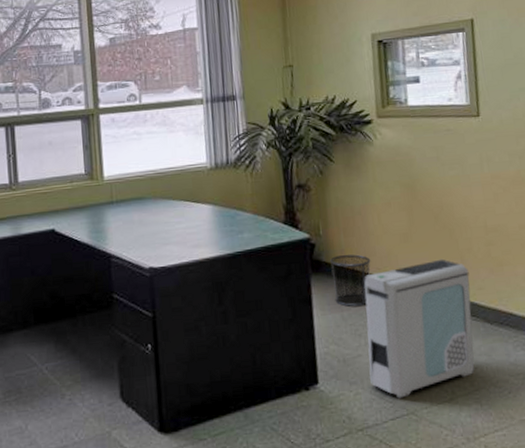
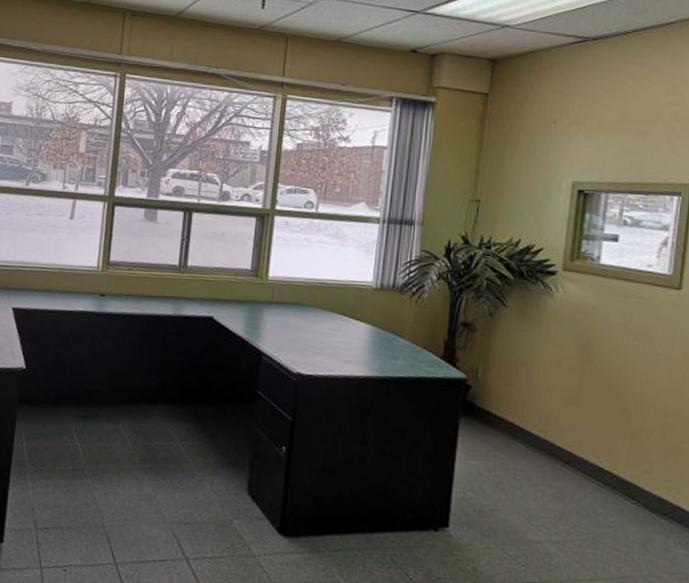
waste bin: present [330,254,371,307] -> none [481,403,528,460]
air purifier: present [364,259,475,399] -> none [505,429,637,565]

